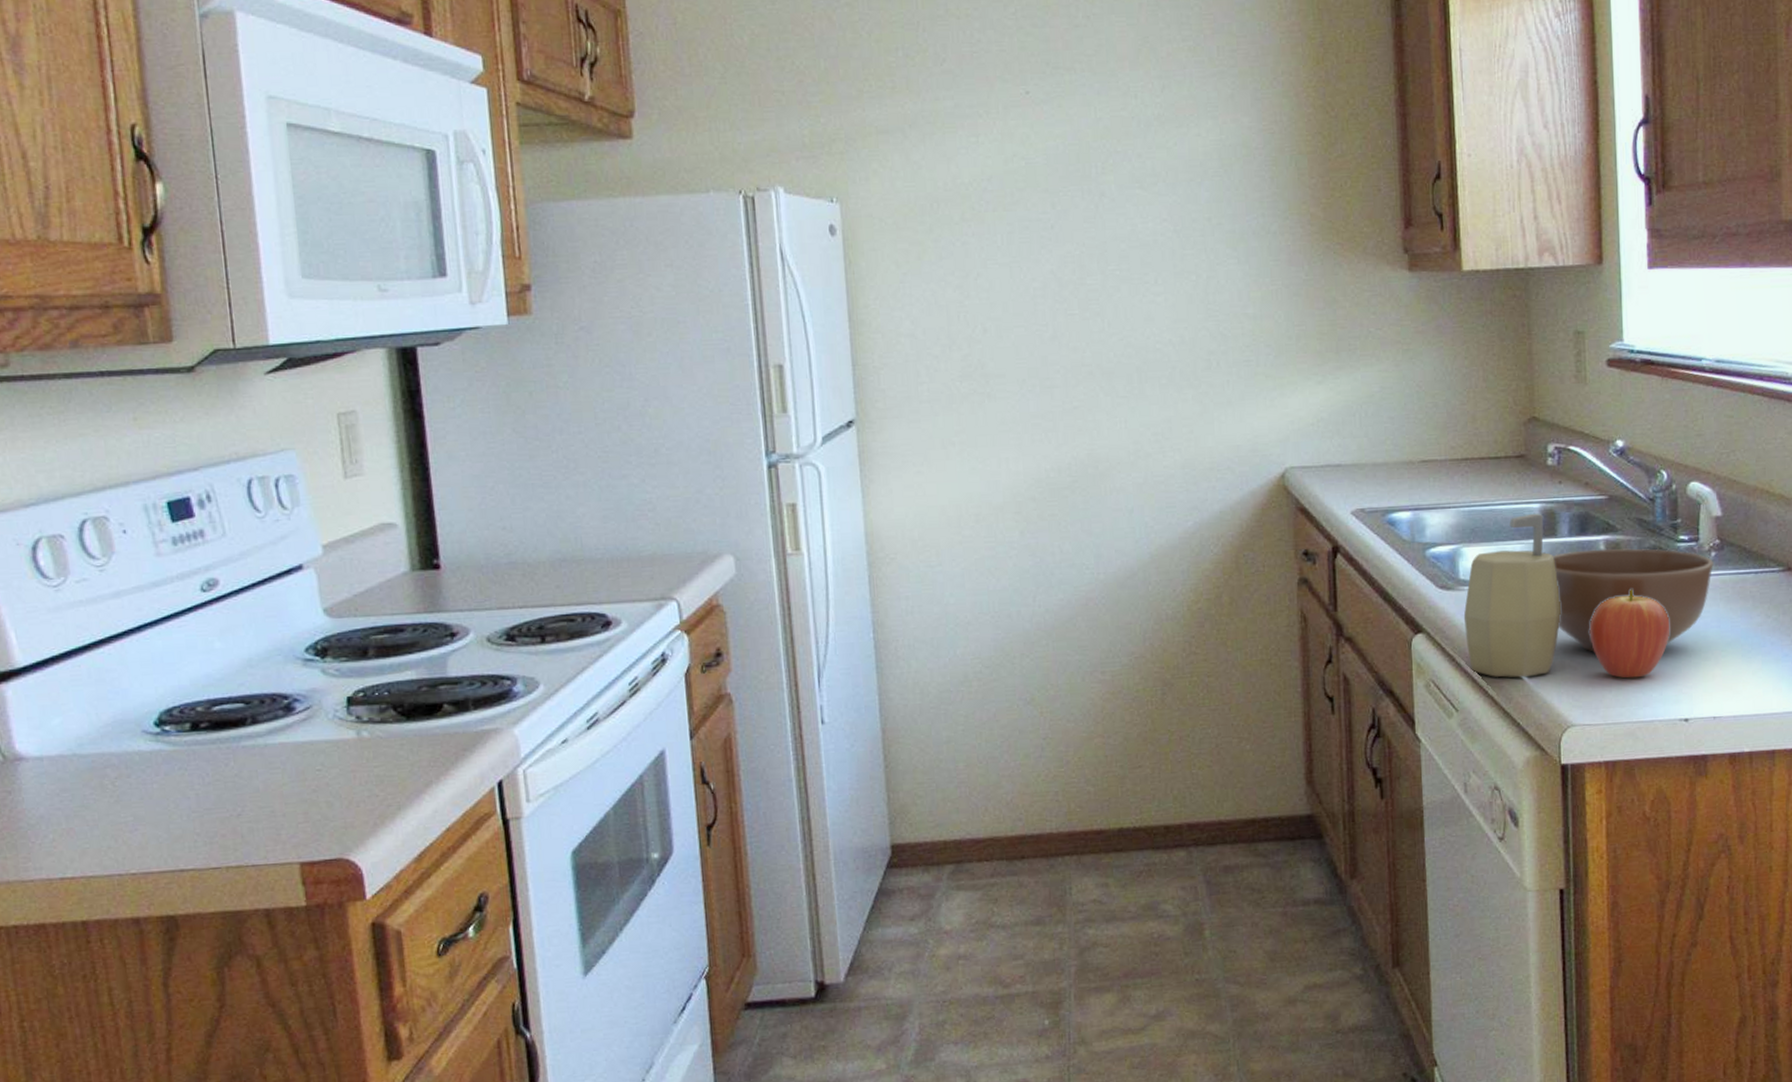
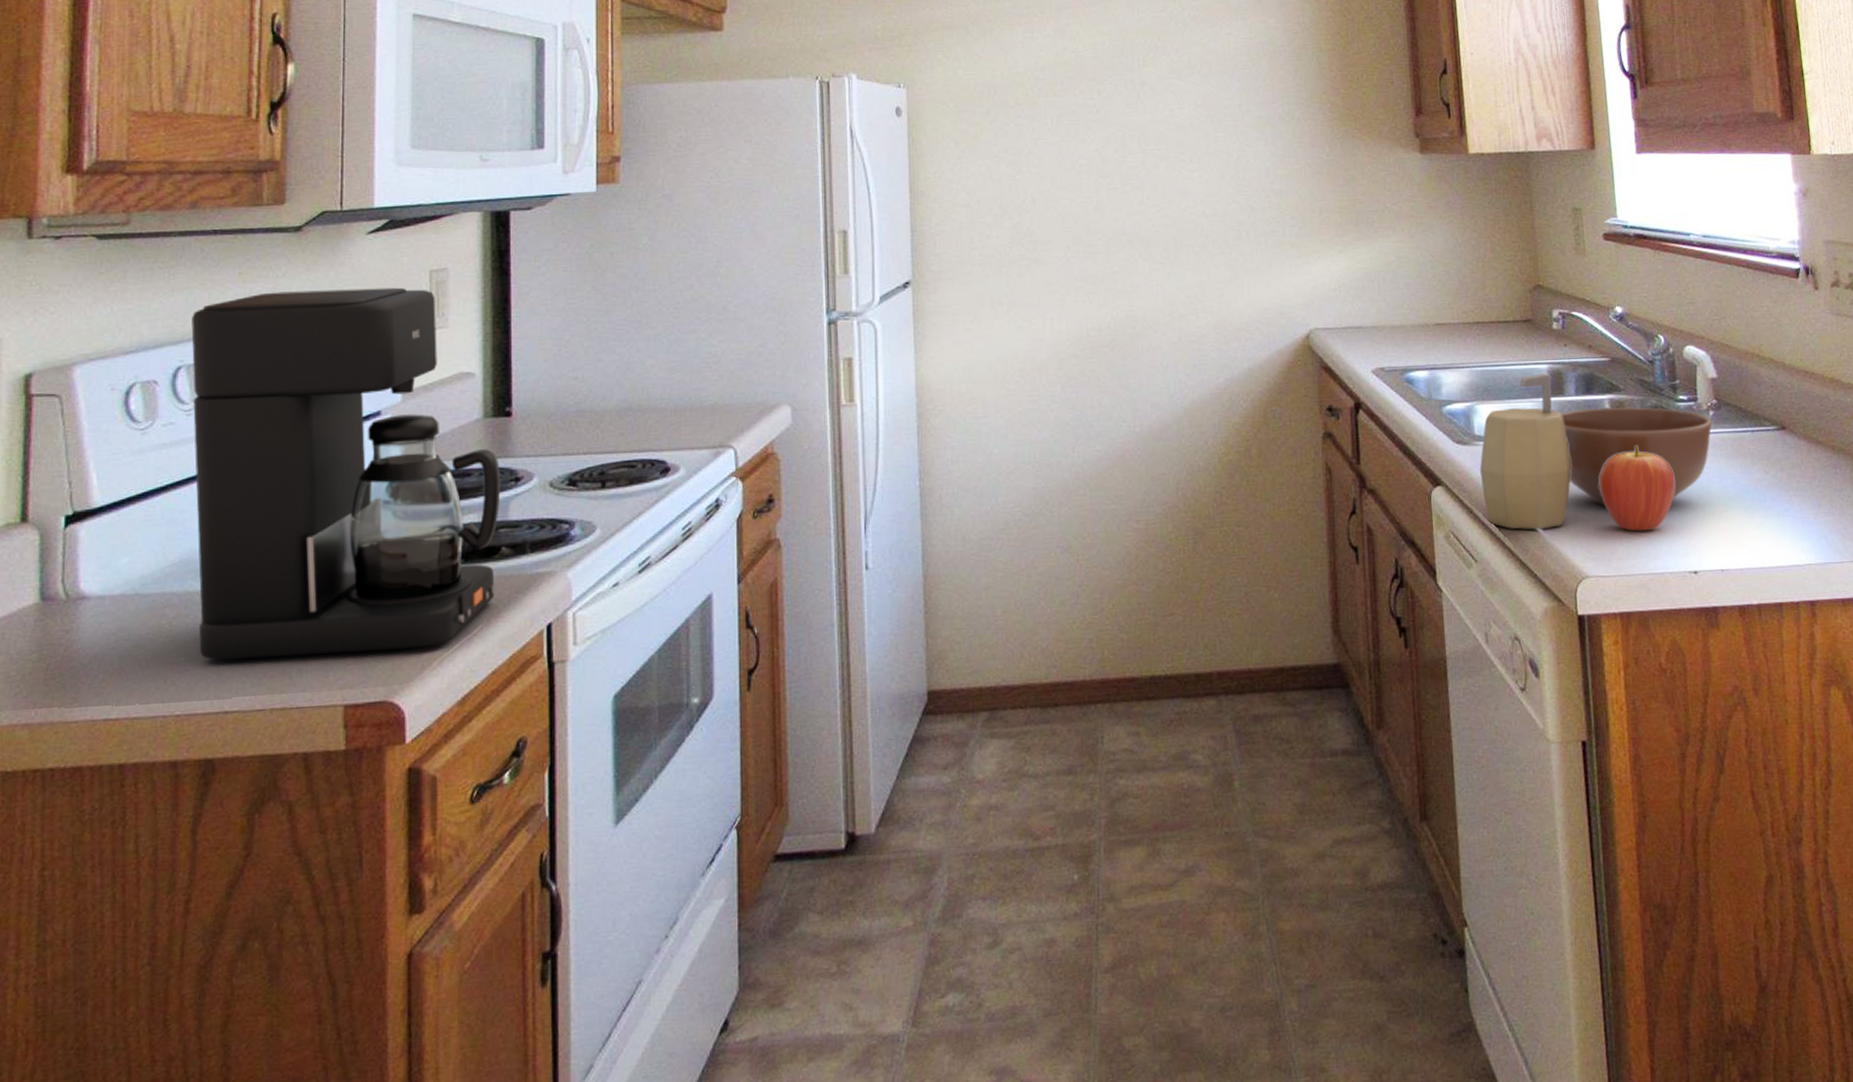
coffee maker: none [90,432,441,820] -> present [191,287,501,660]

